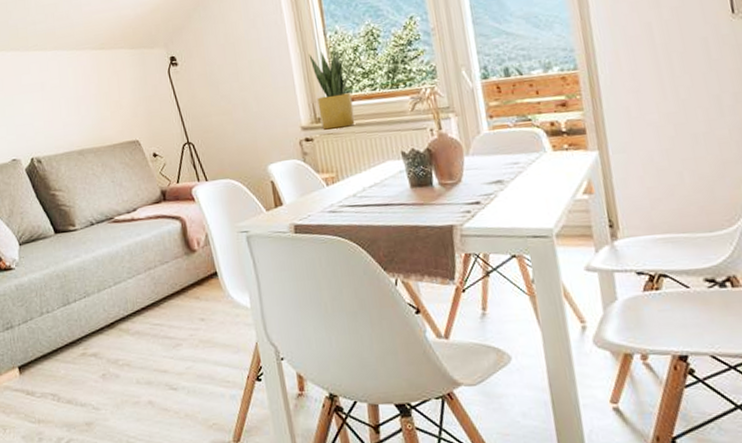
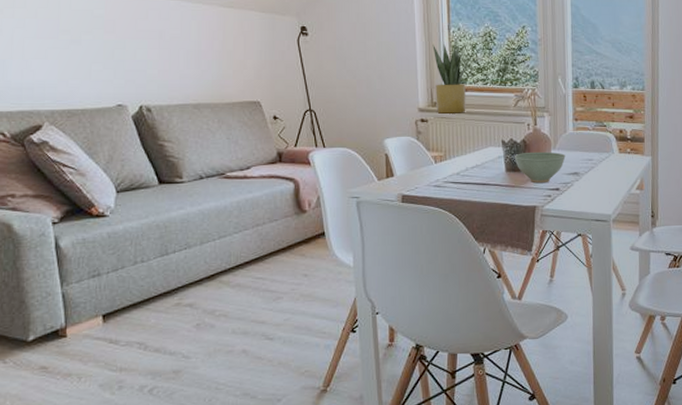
bowl: none [418,158,483,198] -> present [514,151,566,184]

